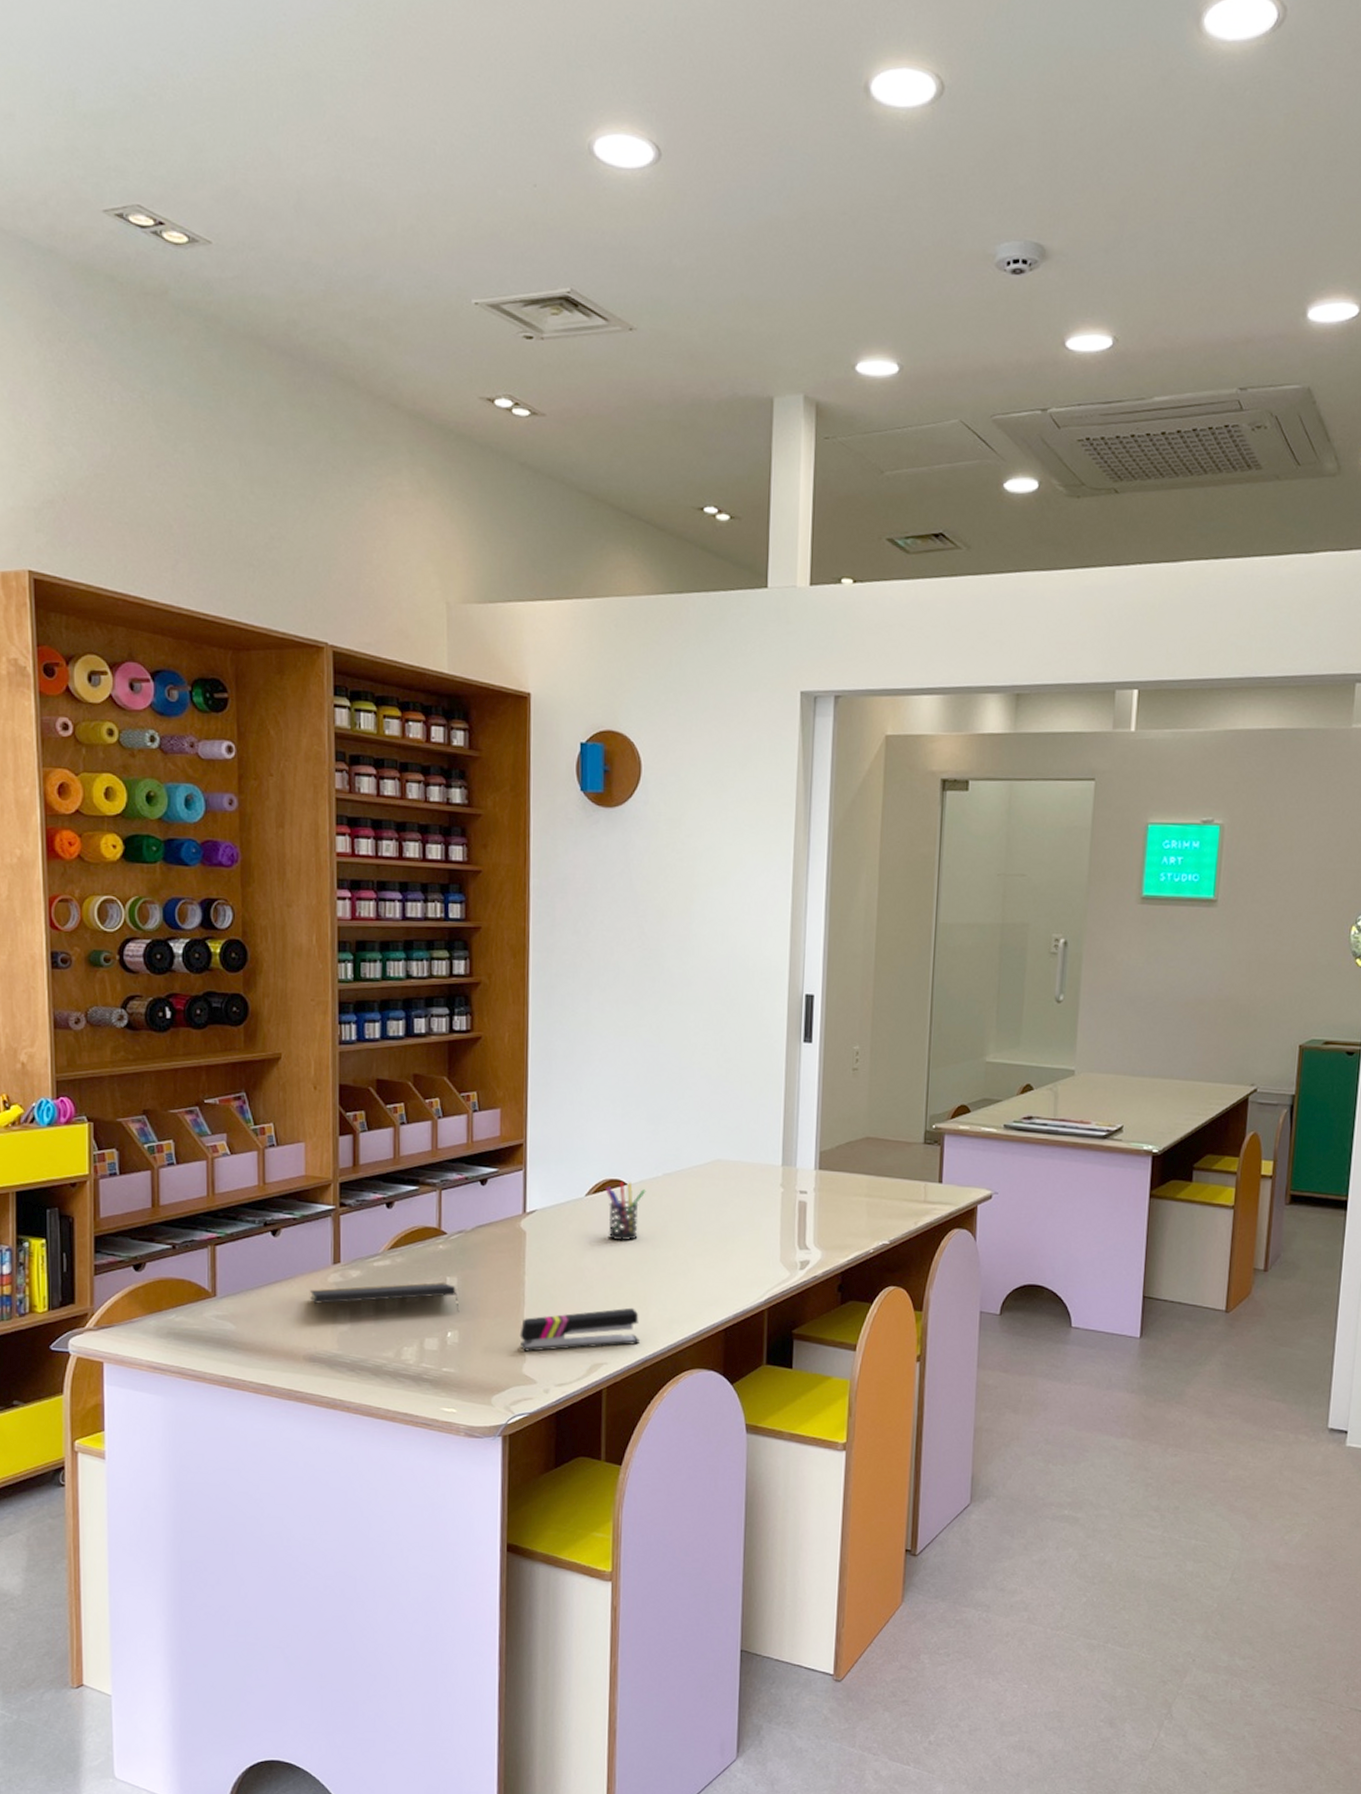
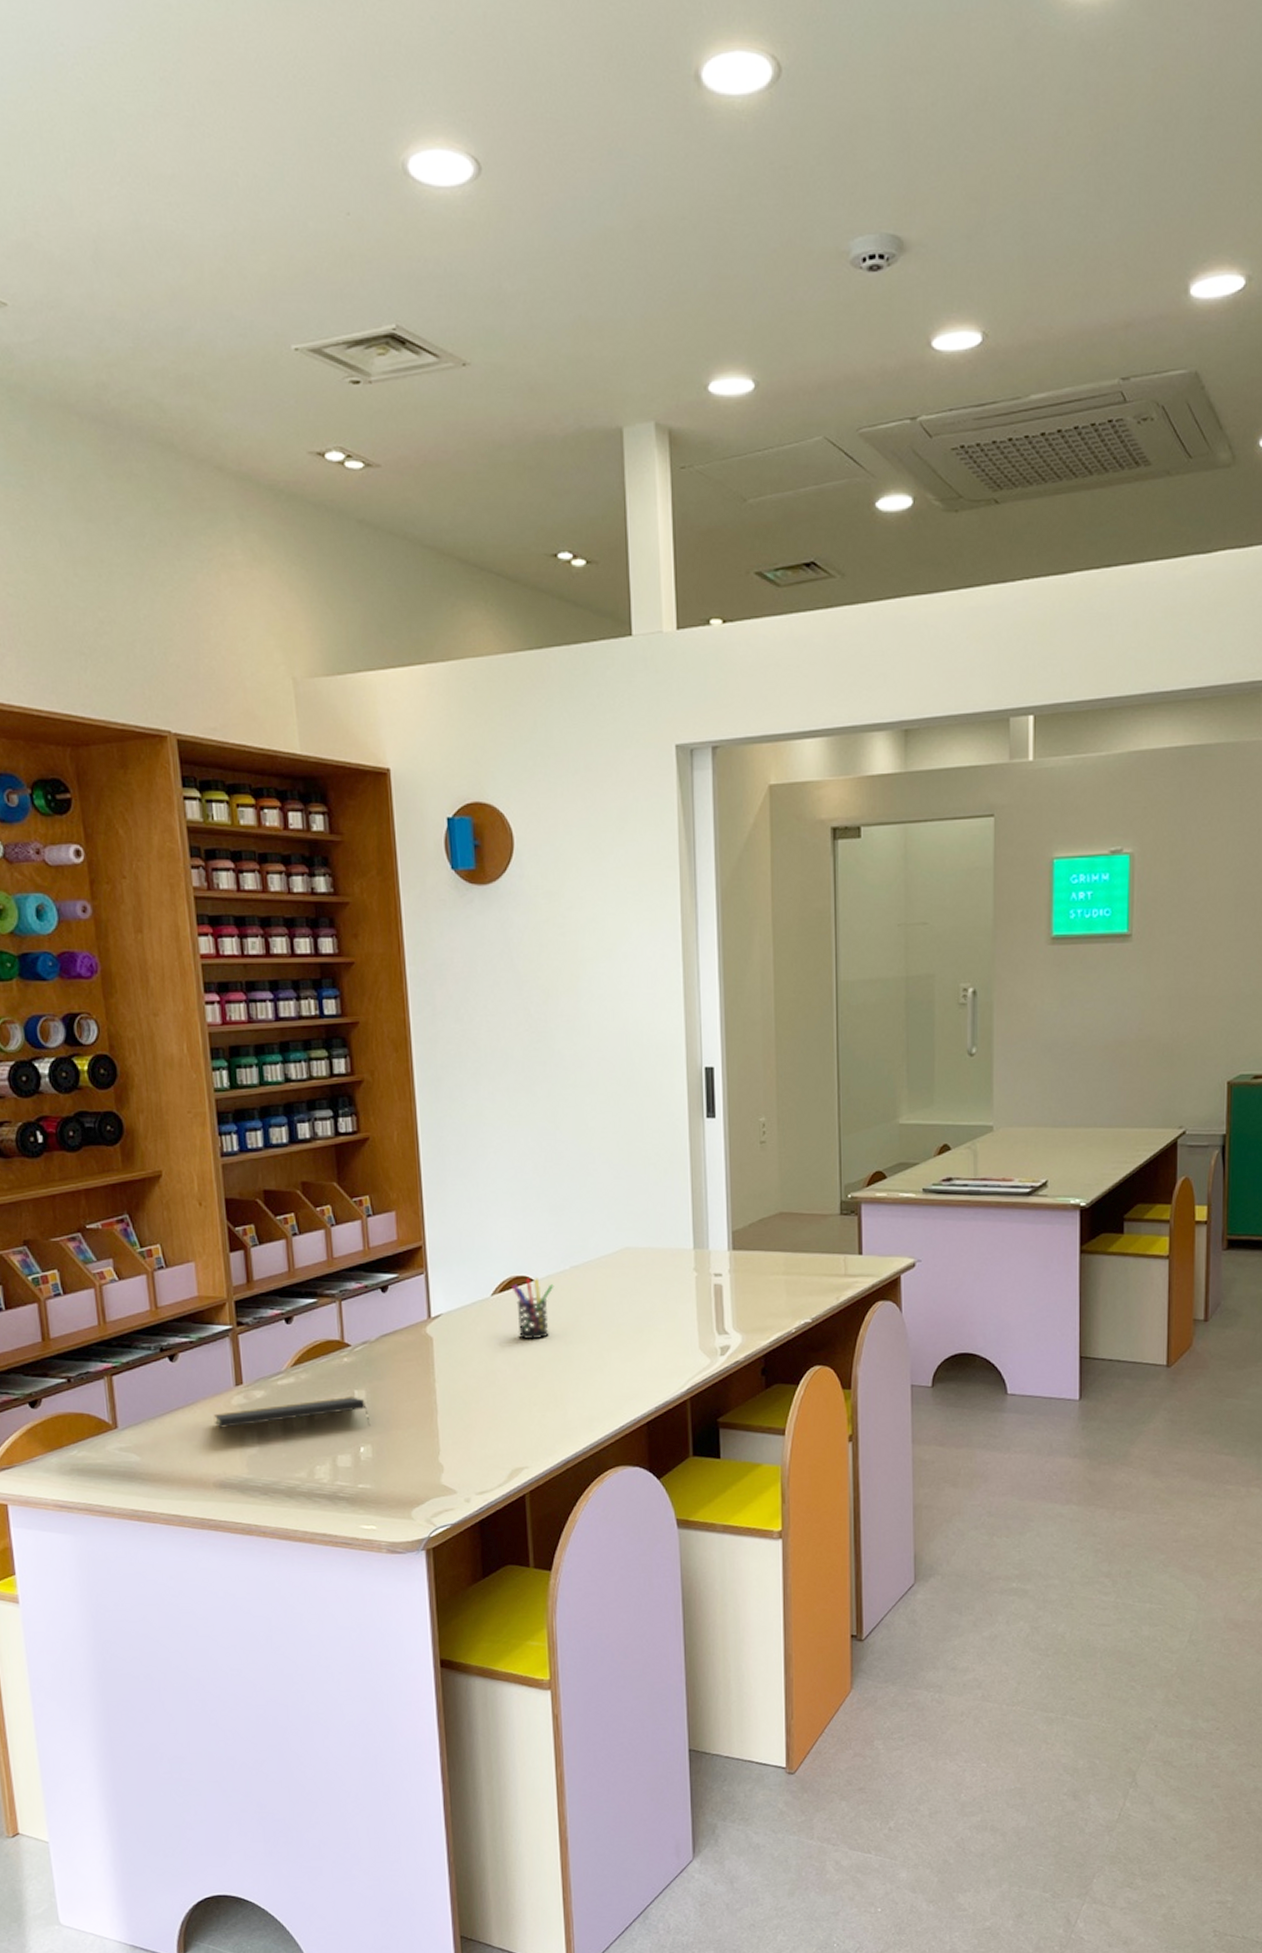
stapler: present [519,1307,639,1352] -> none [435,1407,560,1461]

